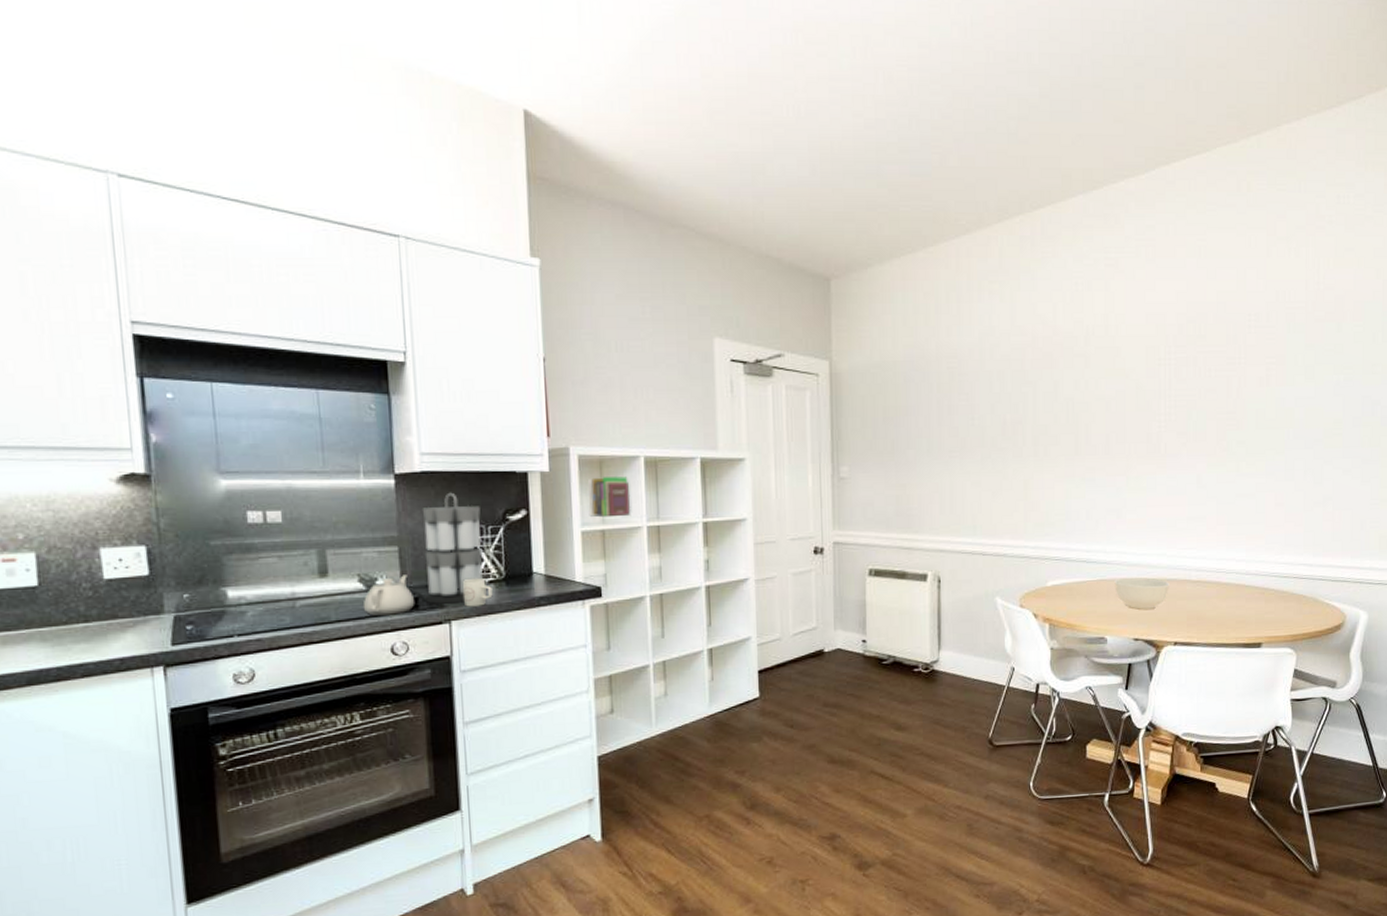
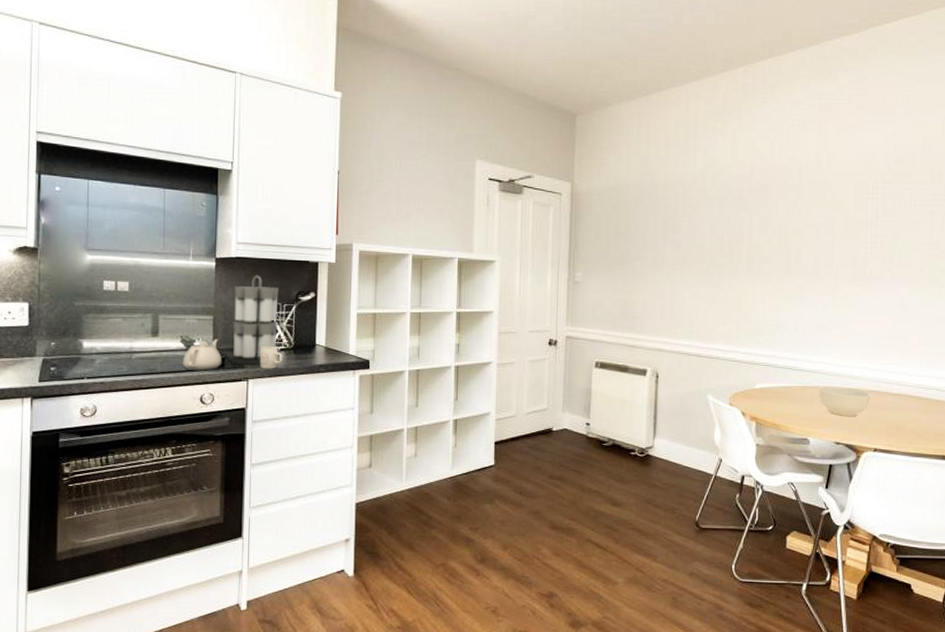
books: present [587,476,630,517] -> none [364,269,398,302]

